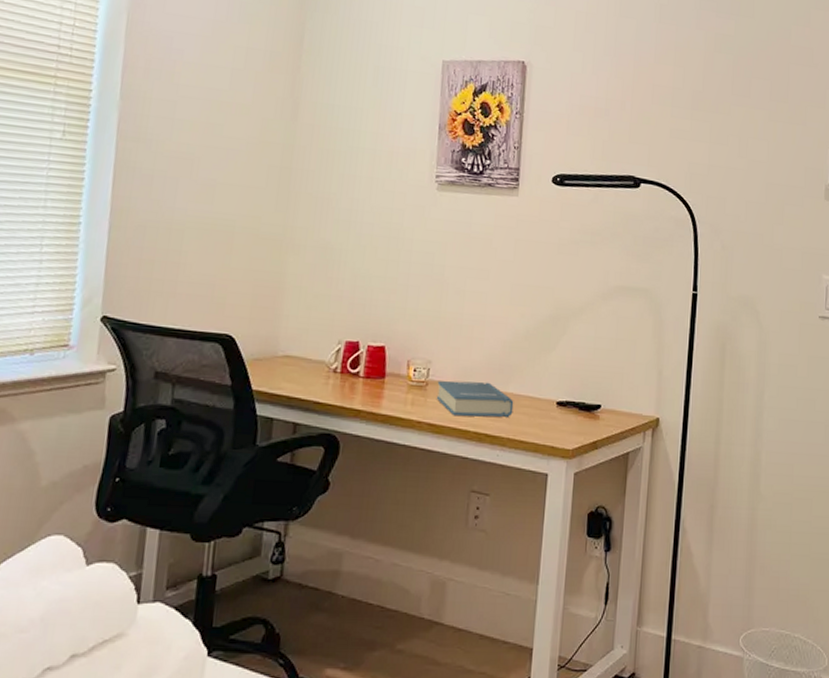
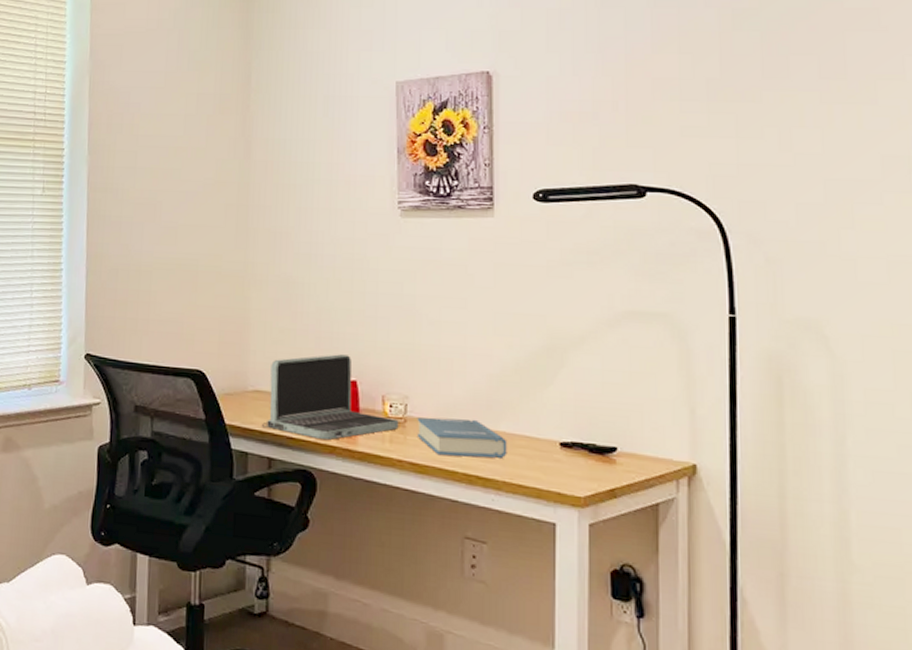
laptop: none [288,320,421,405] -> present [261,354,399,441]

